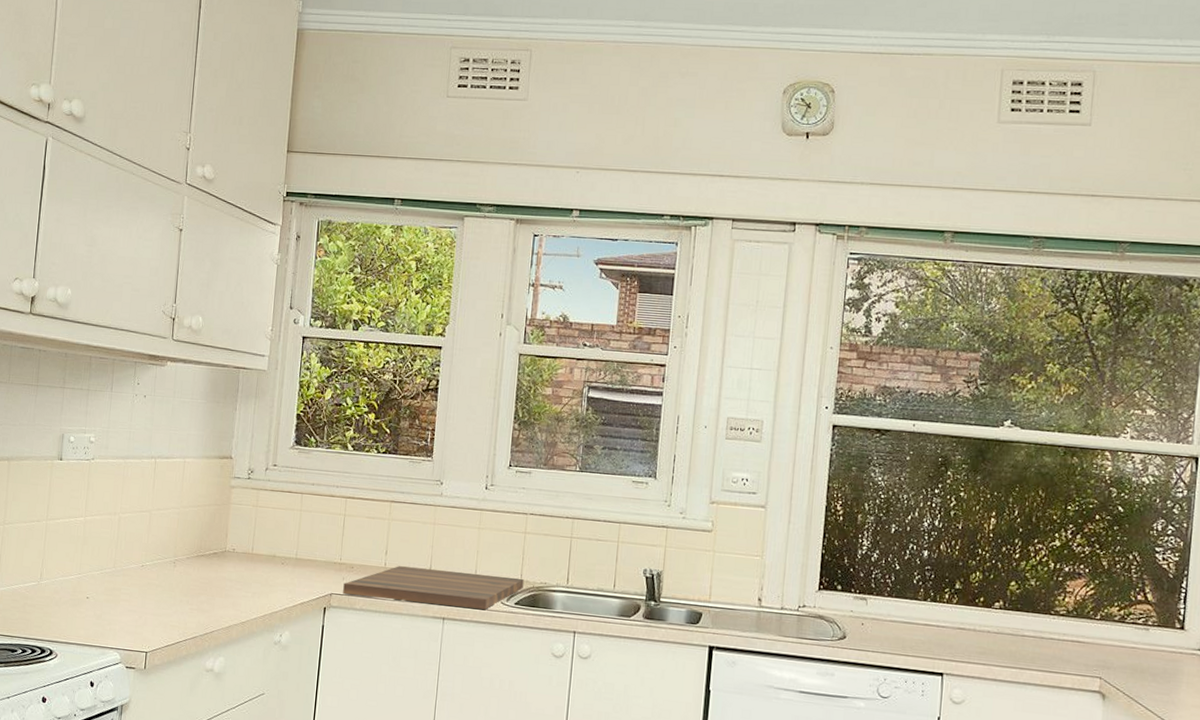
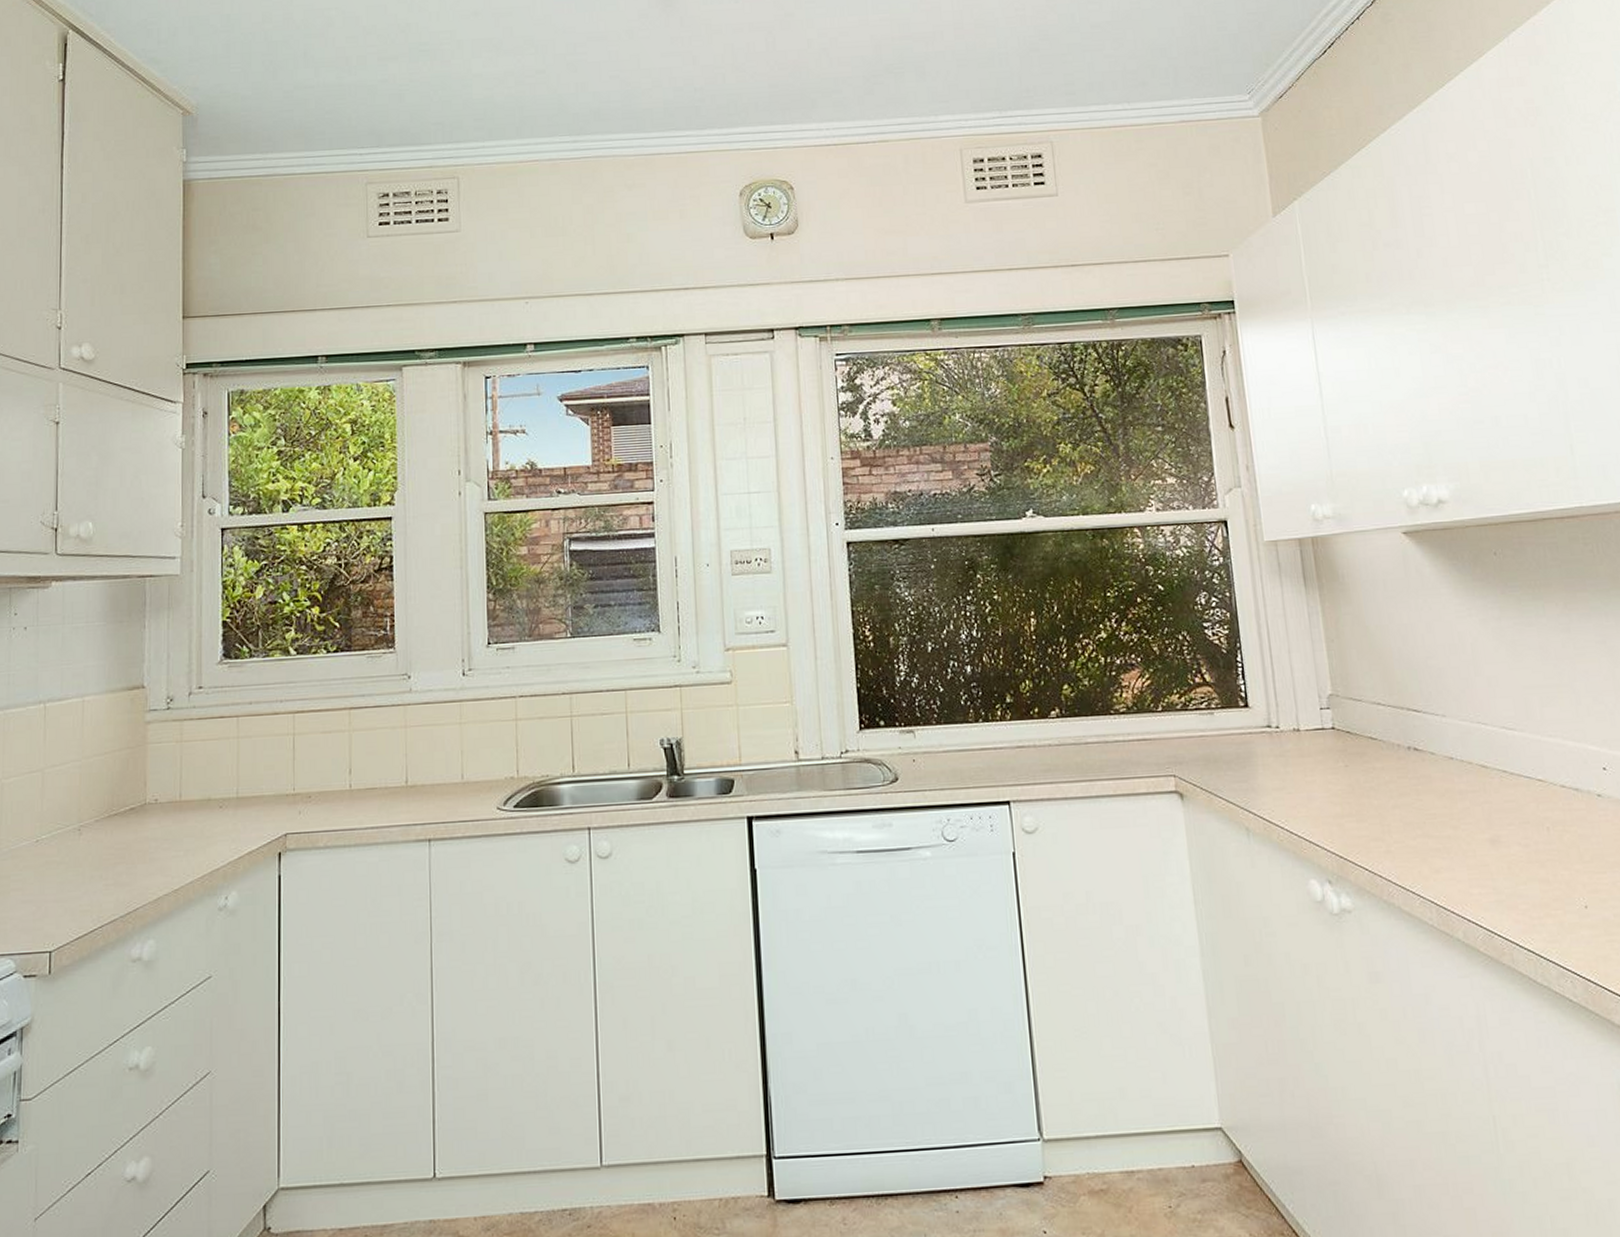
cutting board: present [343,566,524,610] -> none [301,774,522,832]

